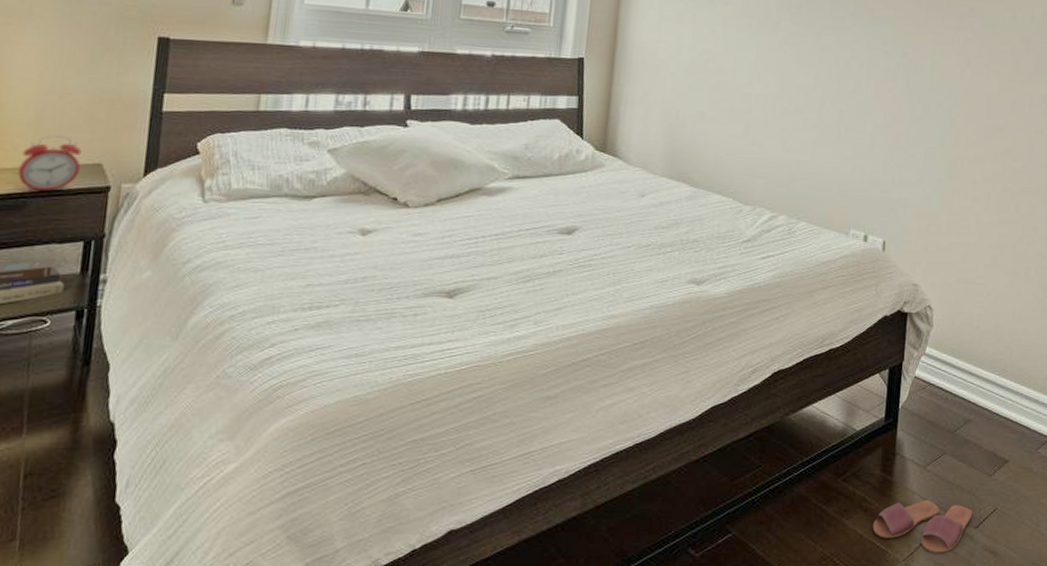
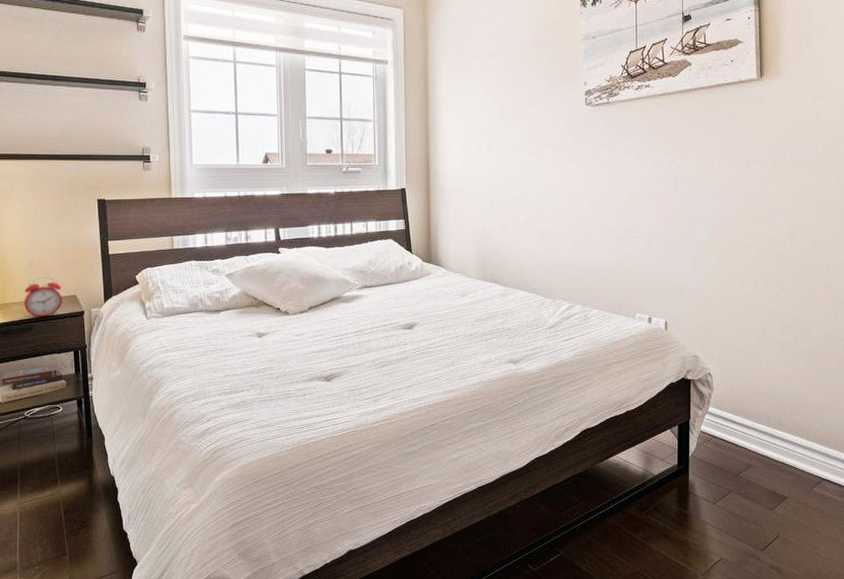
slippers: present [872,500,973,553] -> none [674,529,759,570]

